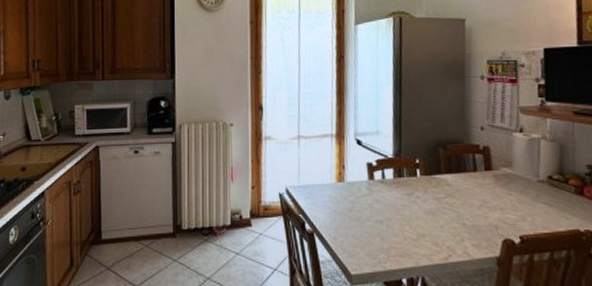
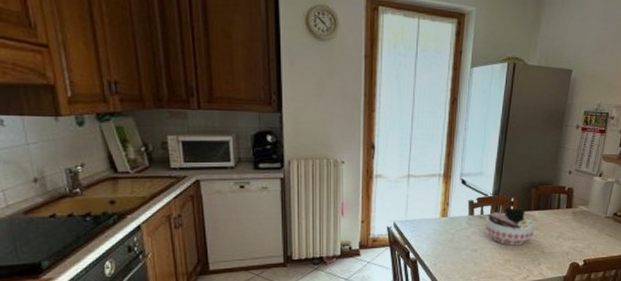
bowl: none [388,170,449,217] -> present [485,207,535,246]

